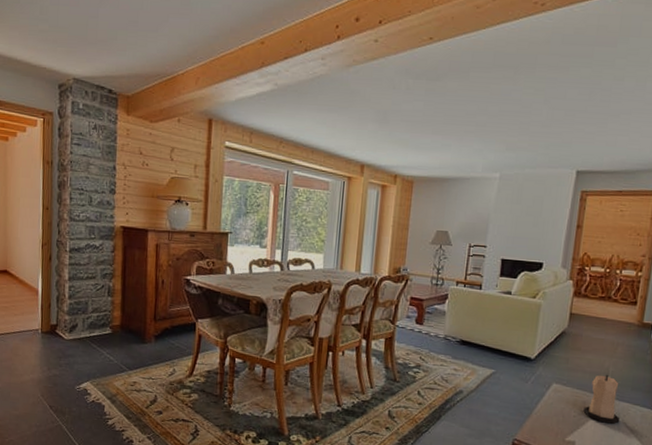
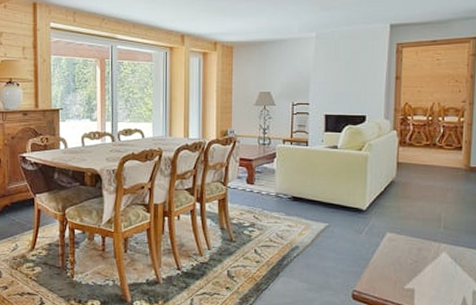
candle: present [583,374,621,424] -> none [419,220,457,269]

